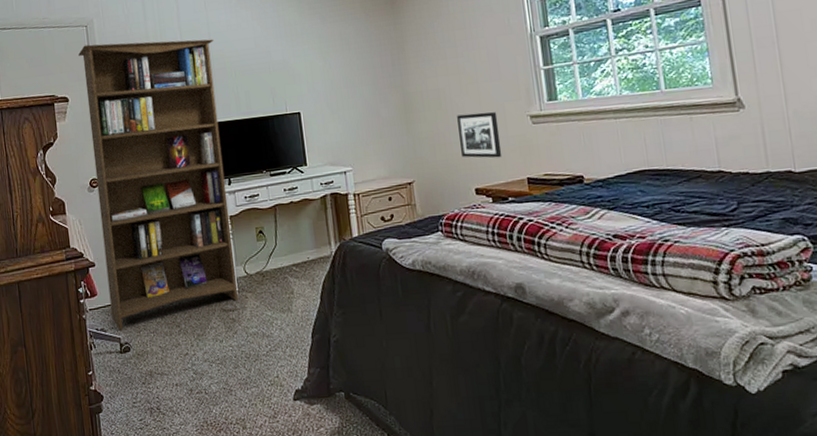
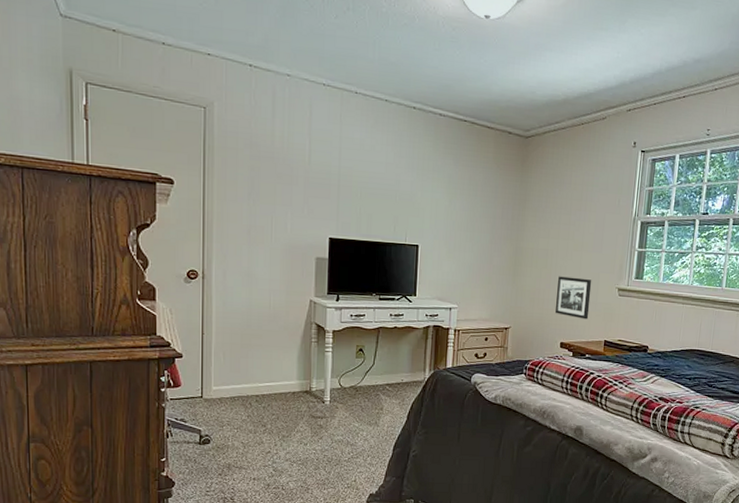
bookcase: present [78,39,239,331] -> none [192,128,344,423]

